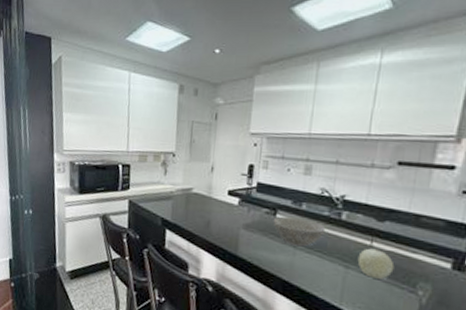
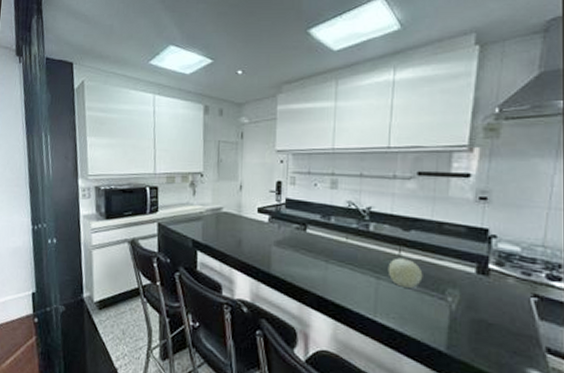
bowl: present [273,216,326,247] -> none [303,231,355,261]

